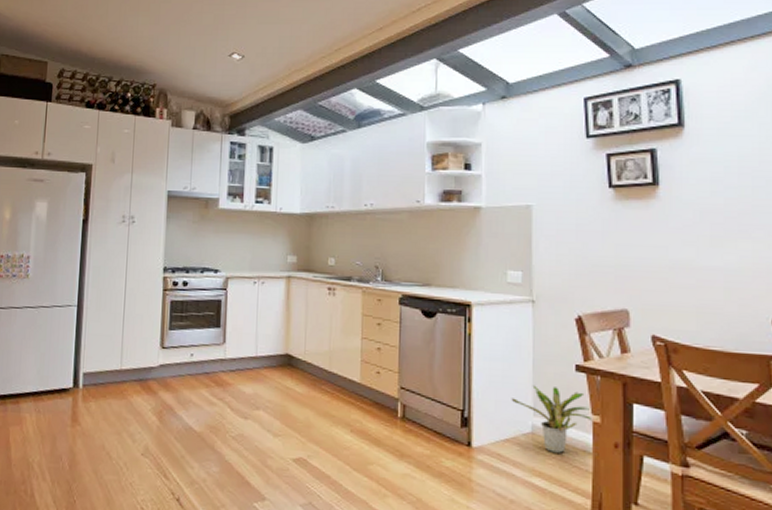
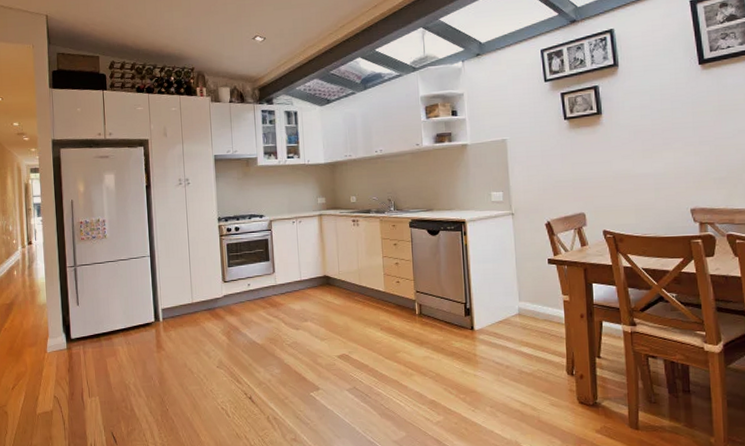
potted plant: present [511,385,593,454] -> none [501,277,563,328]

